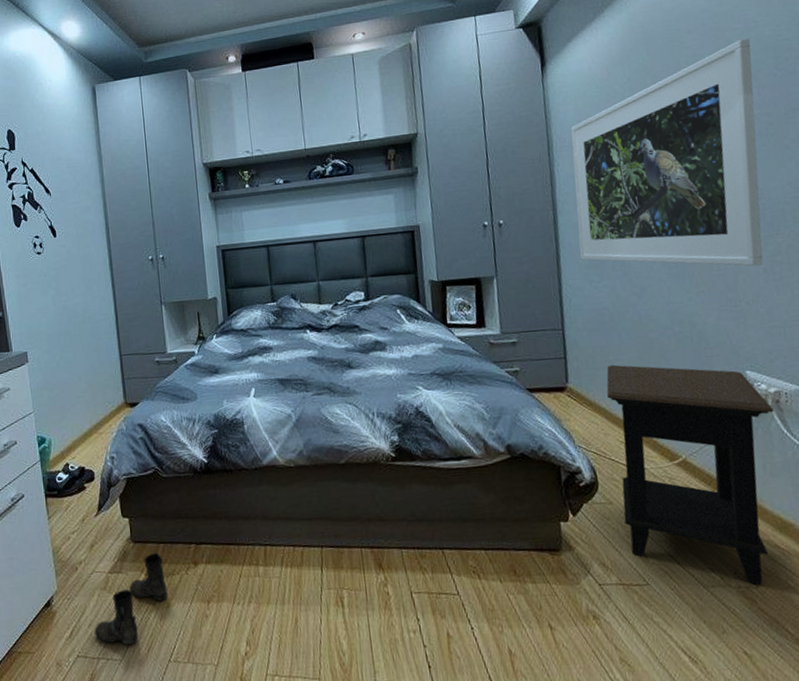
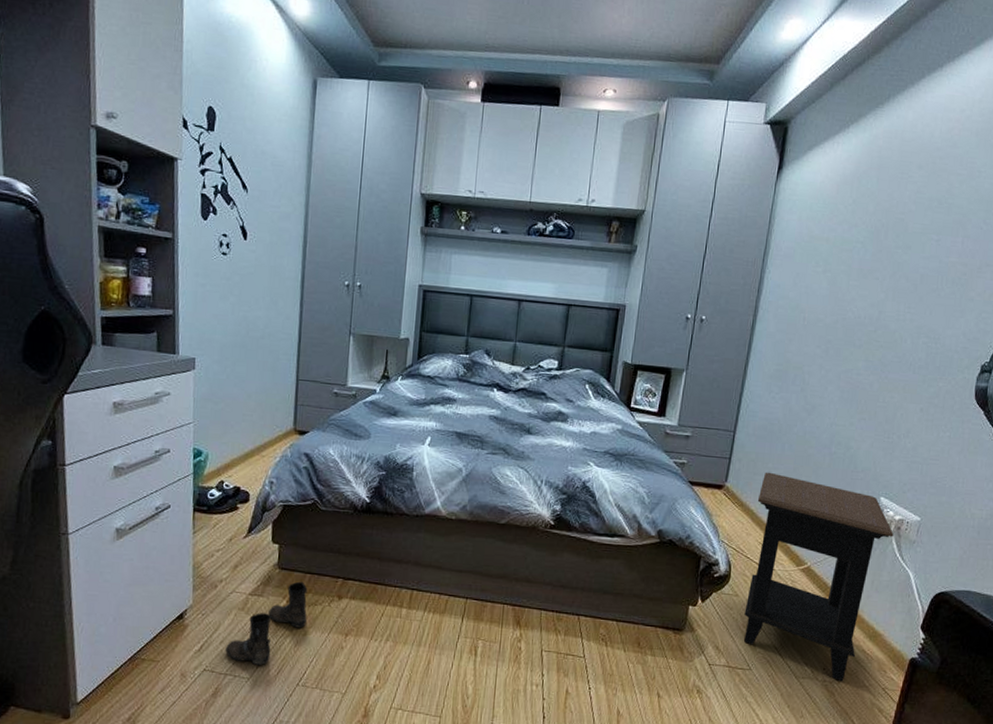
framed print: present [571,38,763,267] -> none [767,186,970,405]

